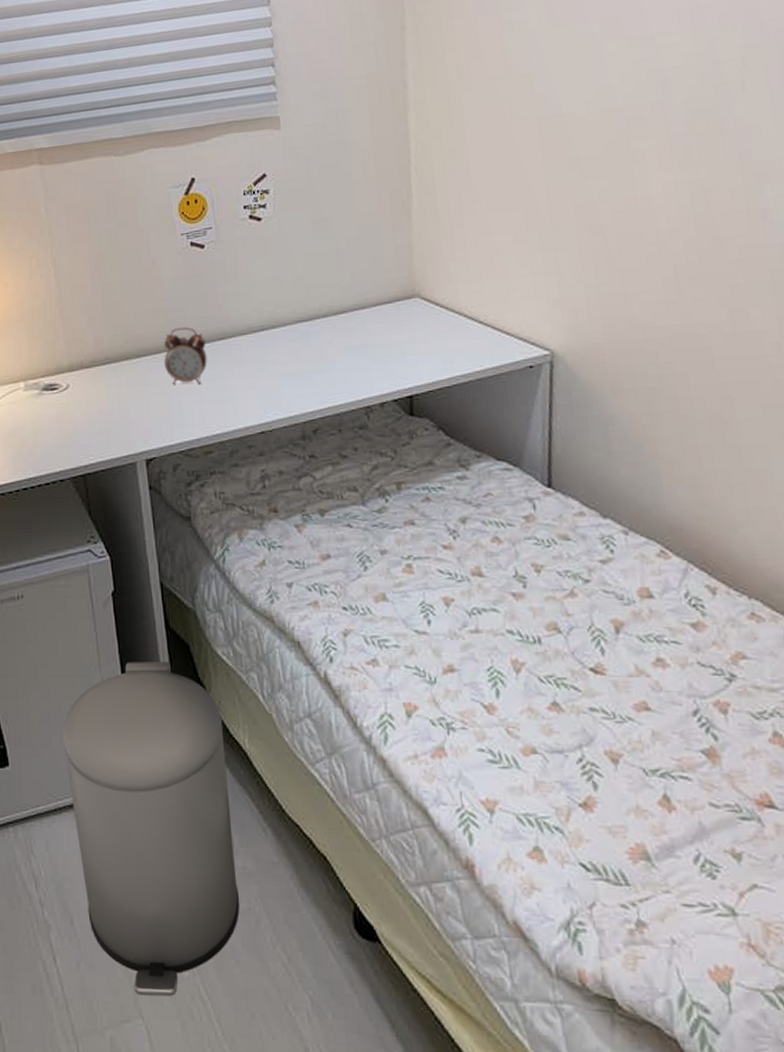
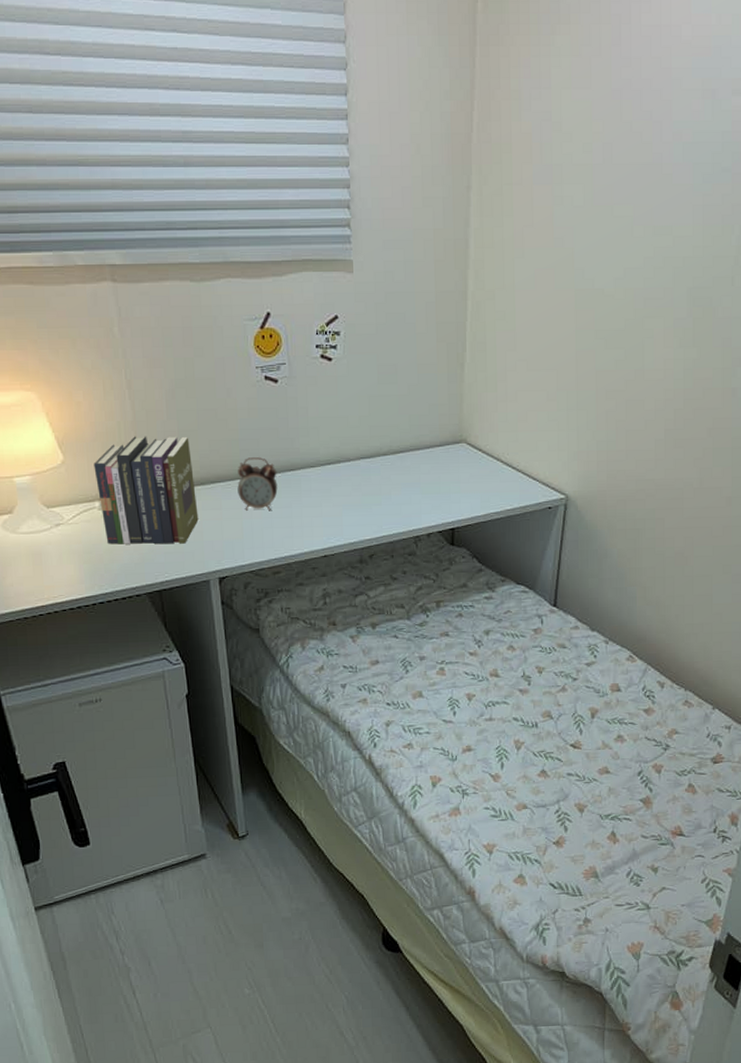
books: none [19,310,124,426] -> present [93,436,199,544]
pedal bin: present [62,661,240,997] -> none [139,751,292,1012]

